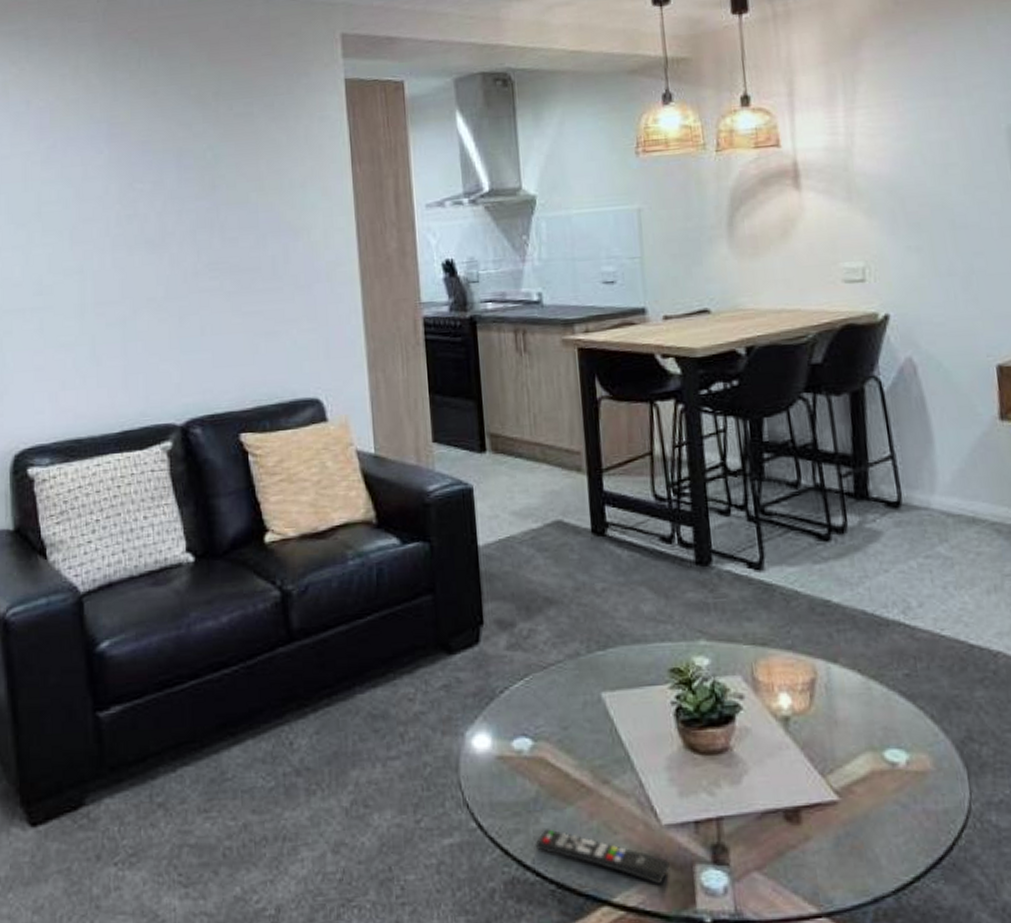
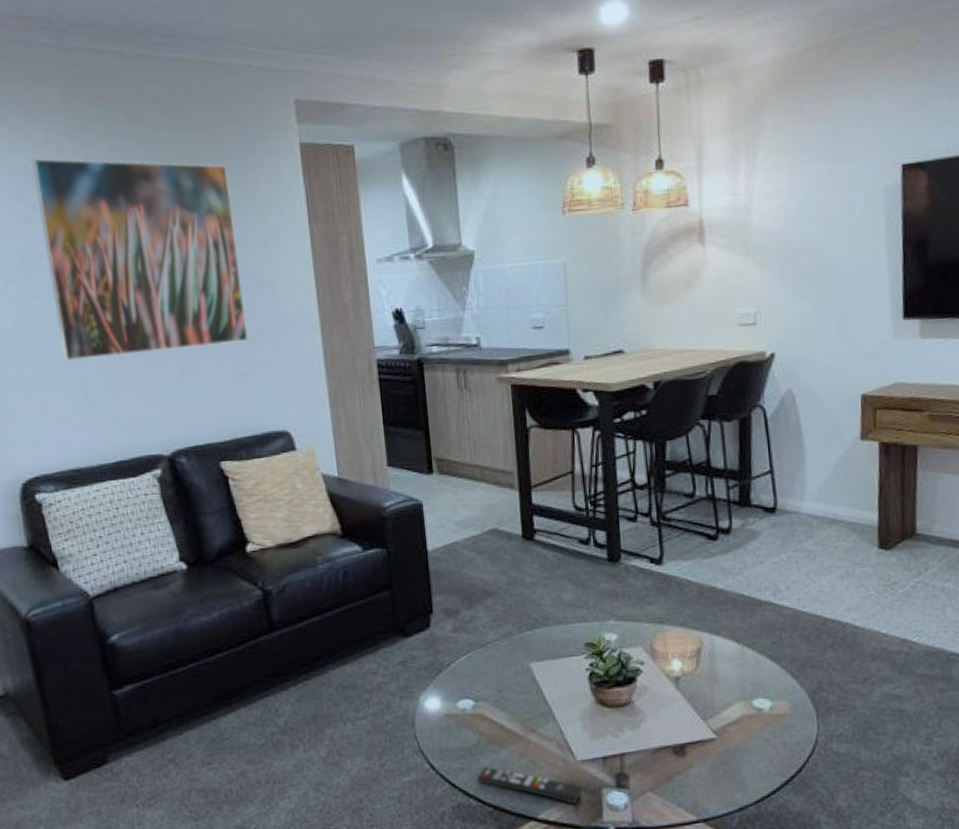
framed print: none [57,94,279,315] -> present [32,157,248,361]

